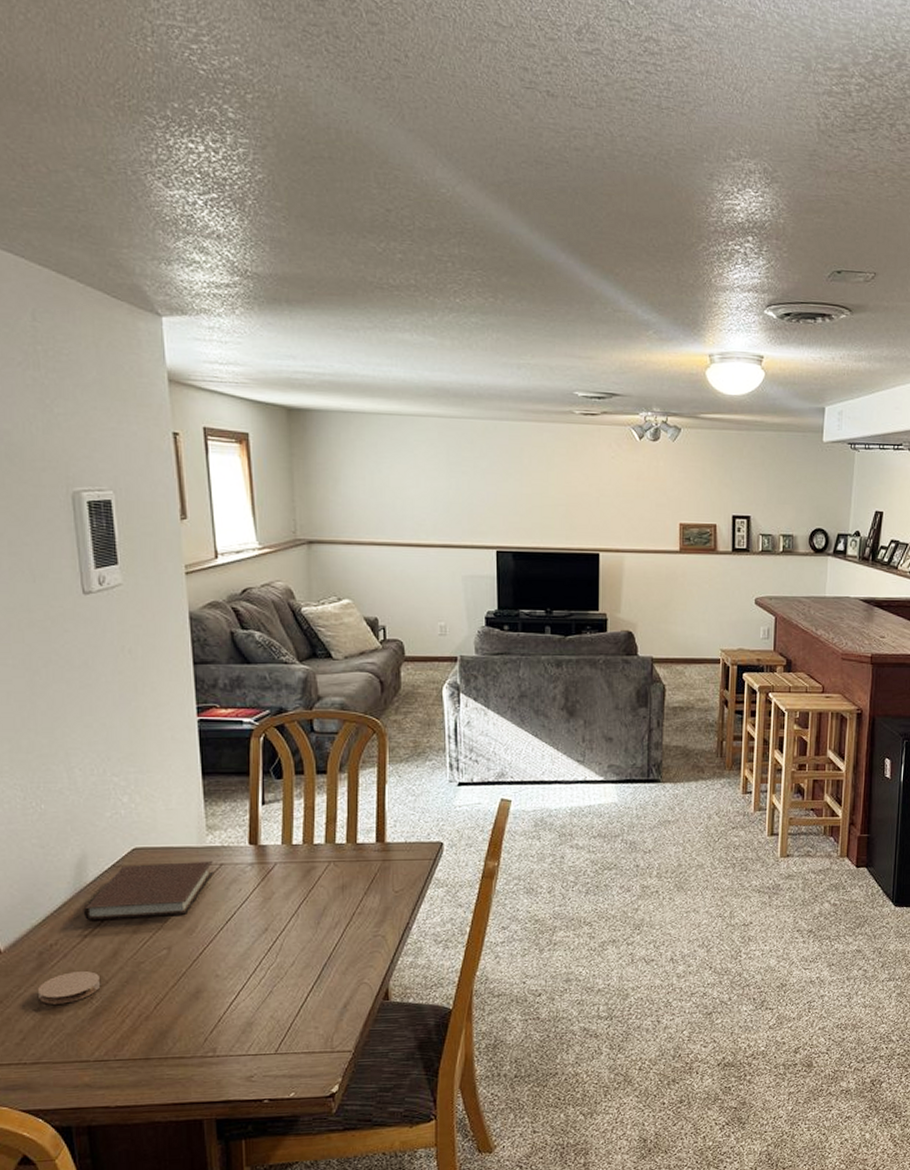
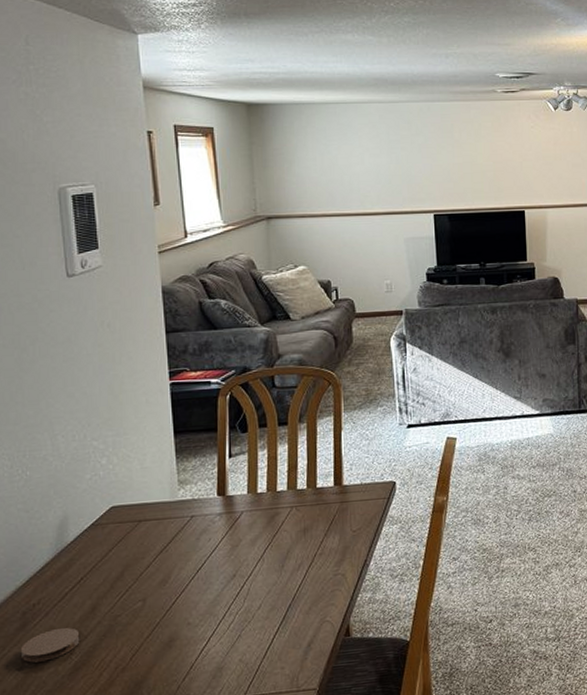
notebook: present [84,861,213,920] -> none [65,514,185,578]

